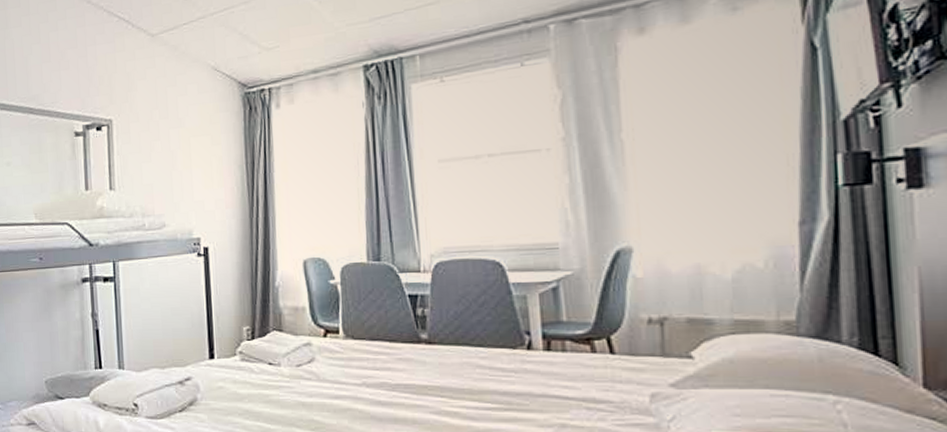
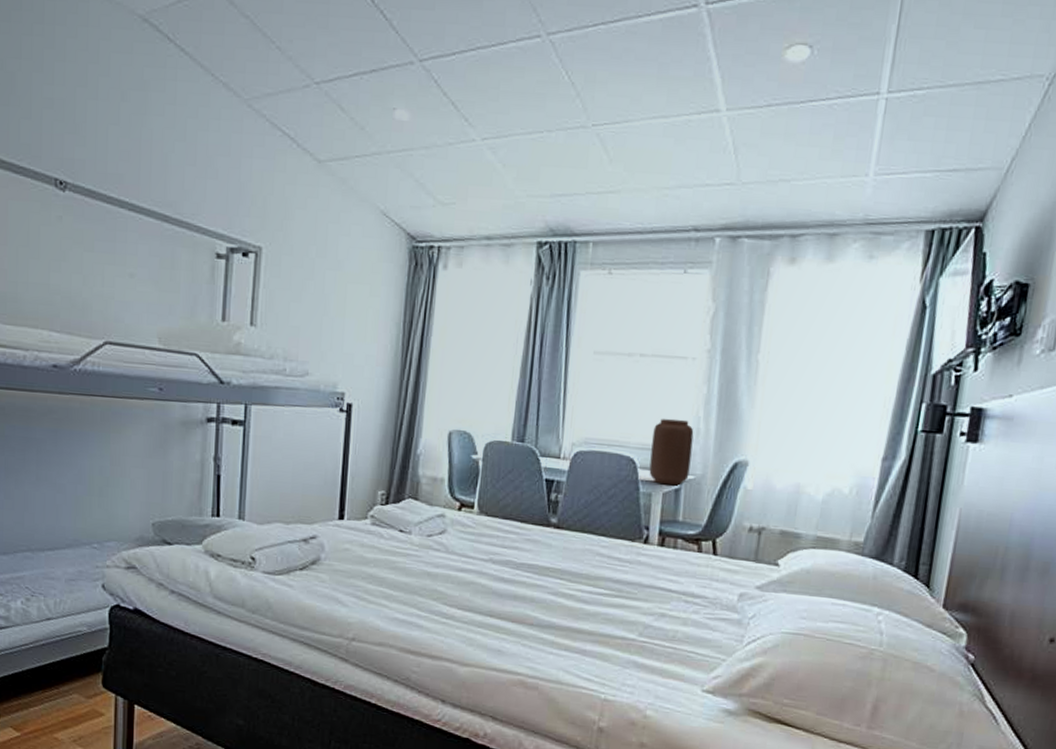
vase: none [516,215,566,285] -> present [649,419,694,486]

